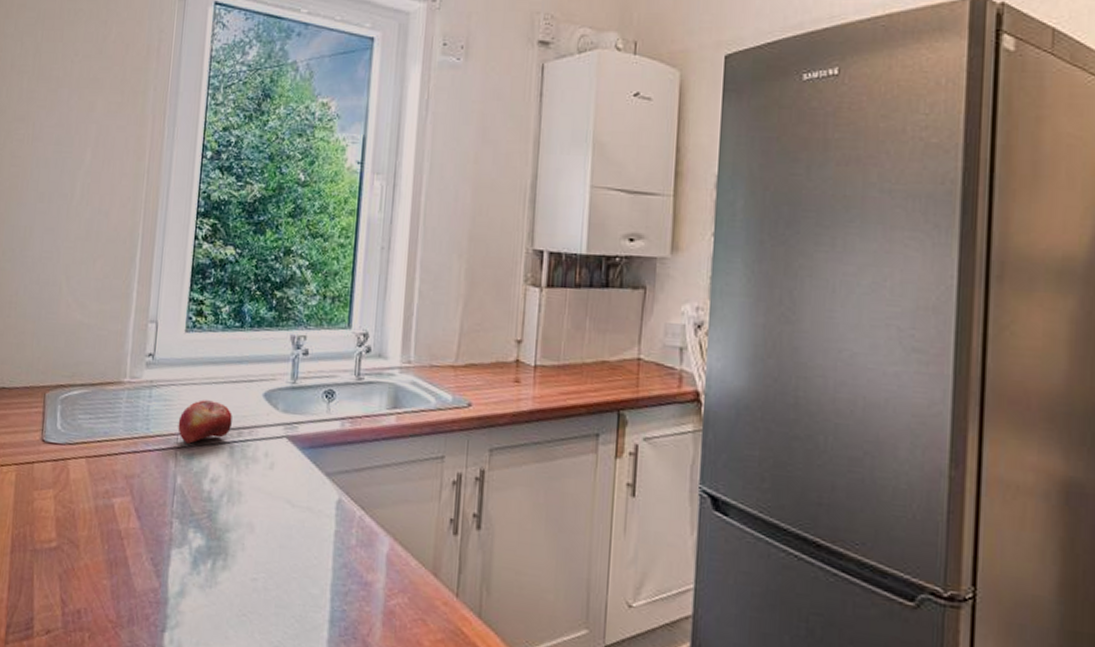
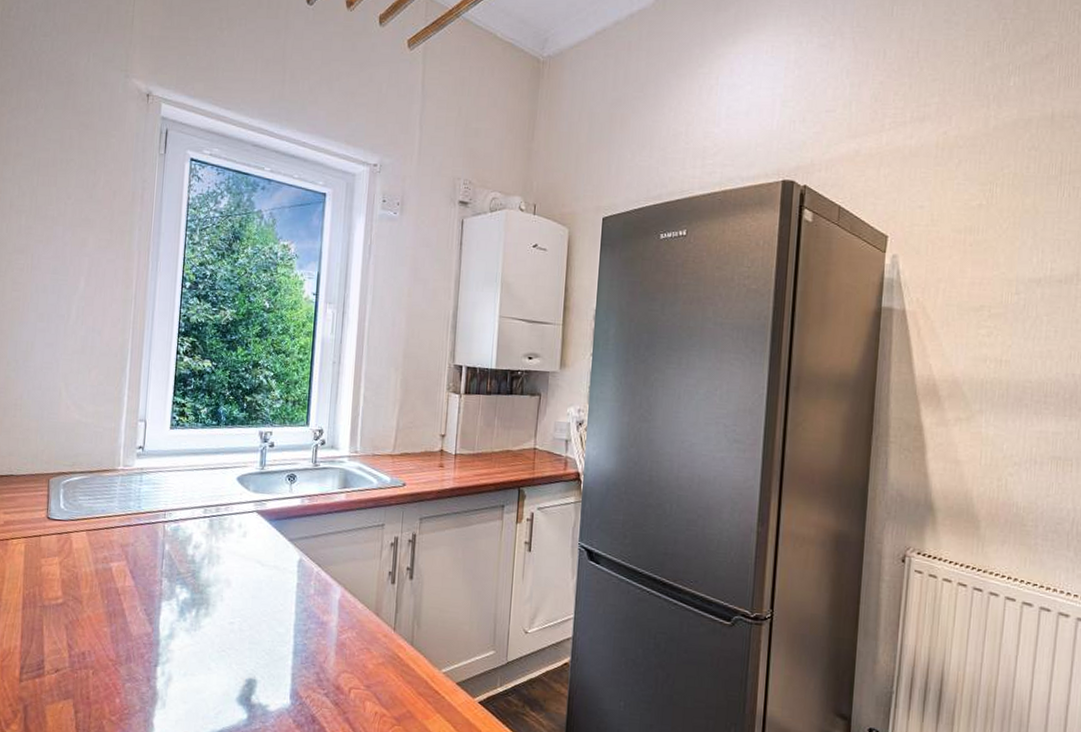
fruit: present [178,400,232,444] -> none [165,483,211,518]

